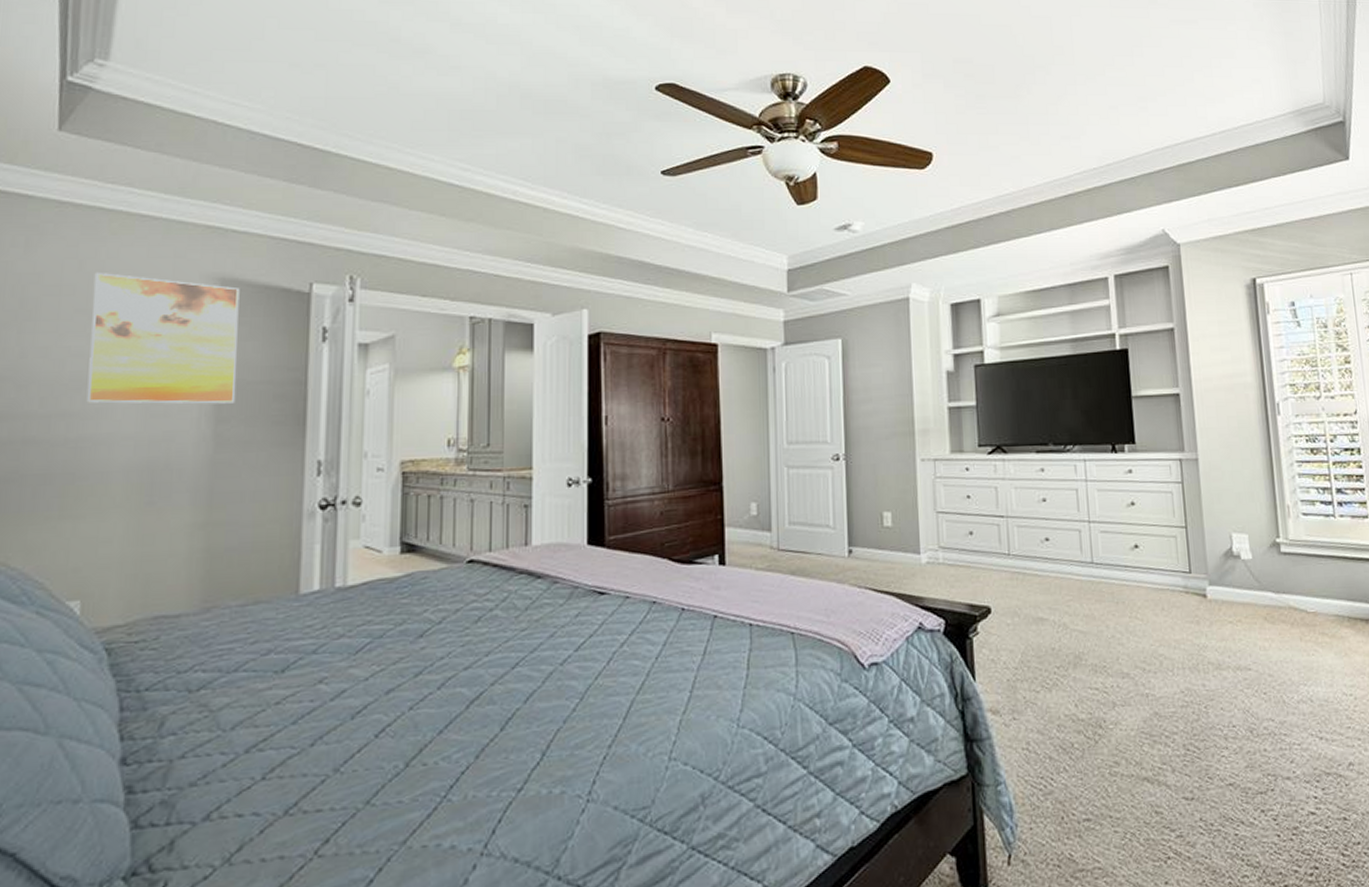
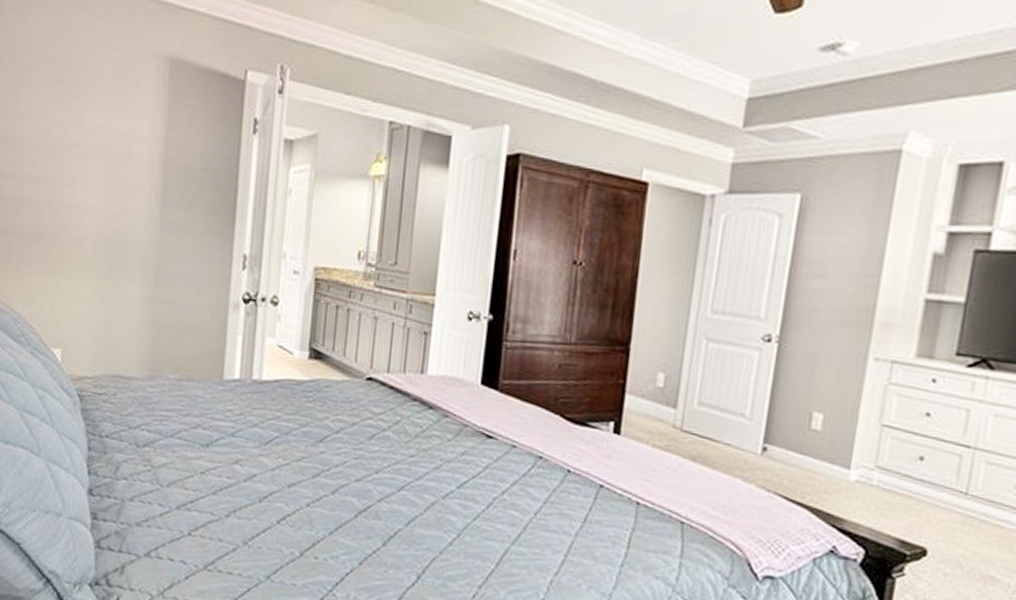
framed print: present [86,272,240,404] -> none [65,42,186,187]

